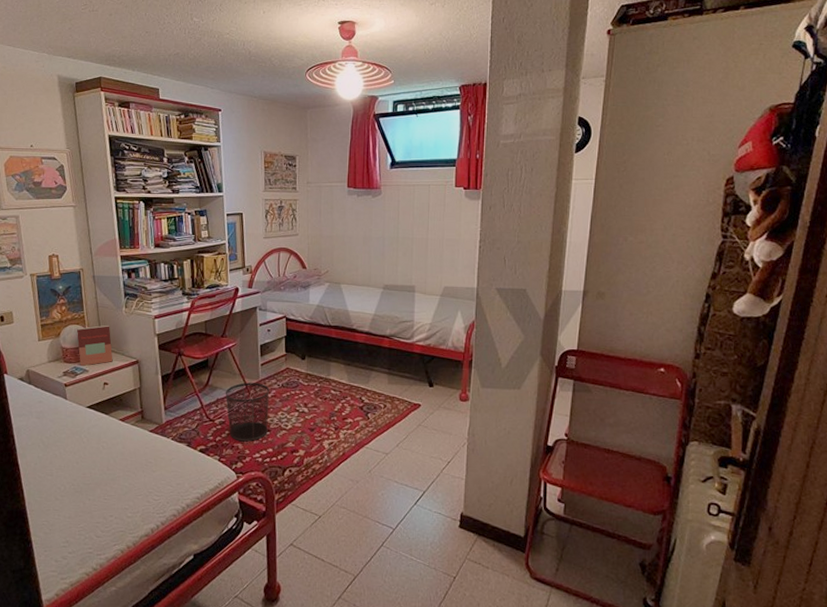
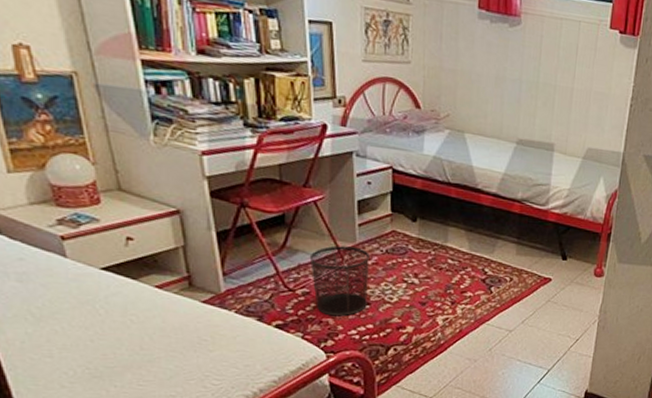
book: present [76,325,113,367] -> none [73,158,139,214]

